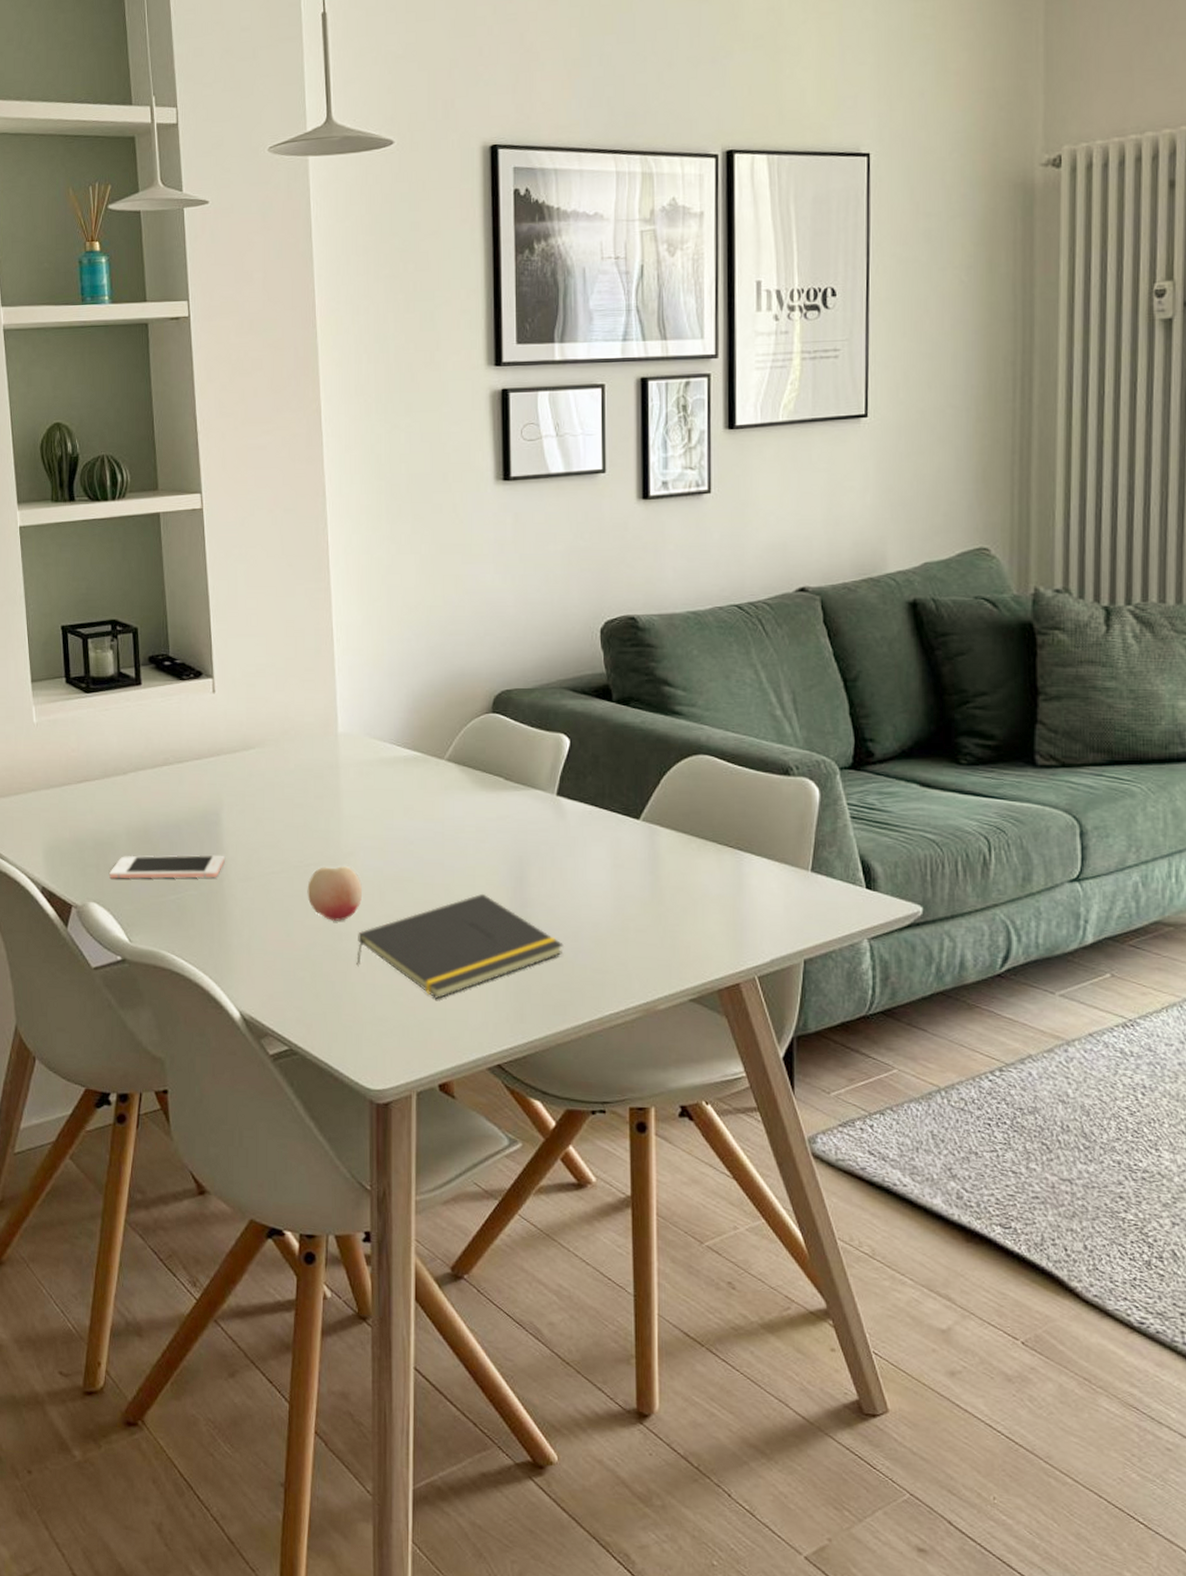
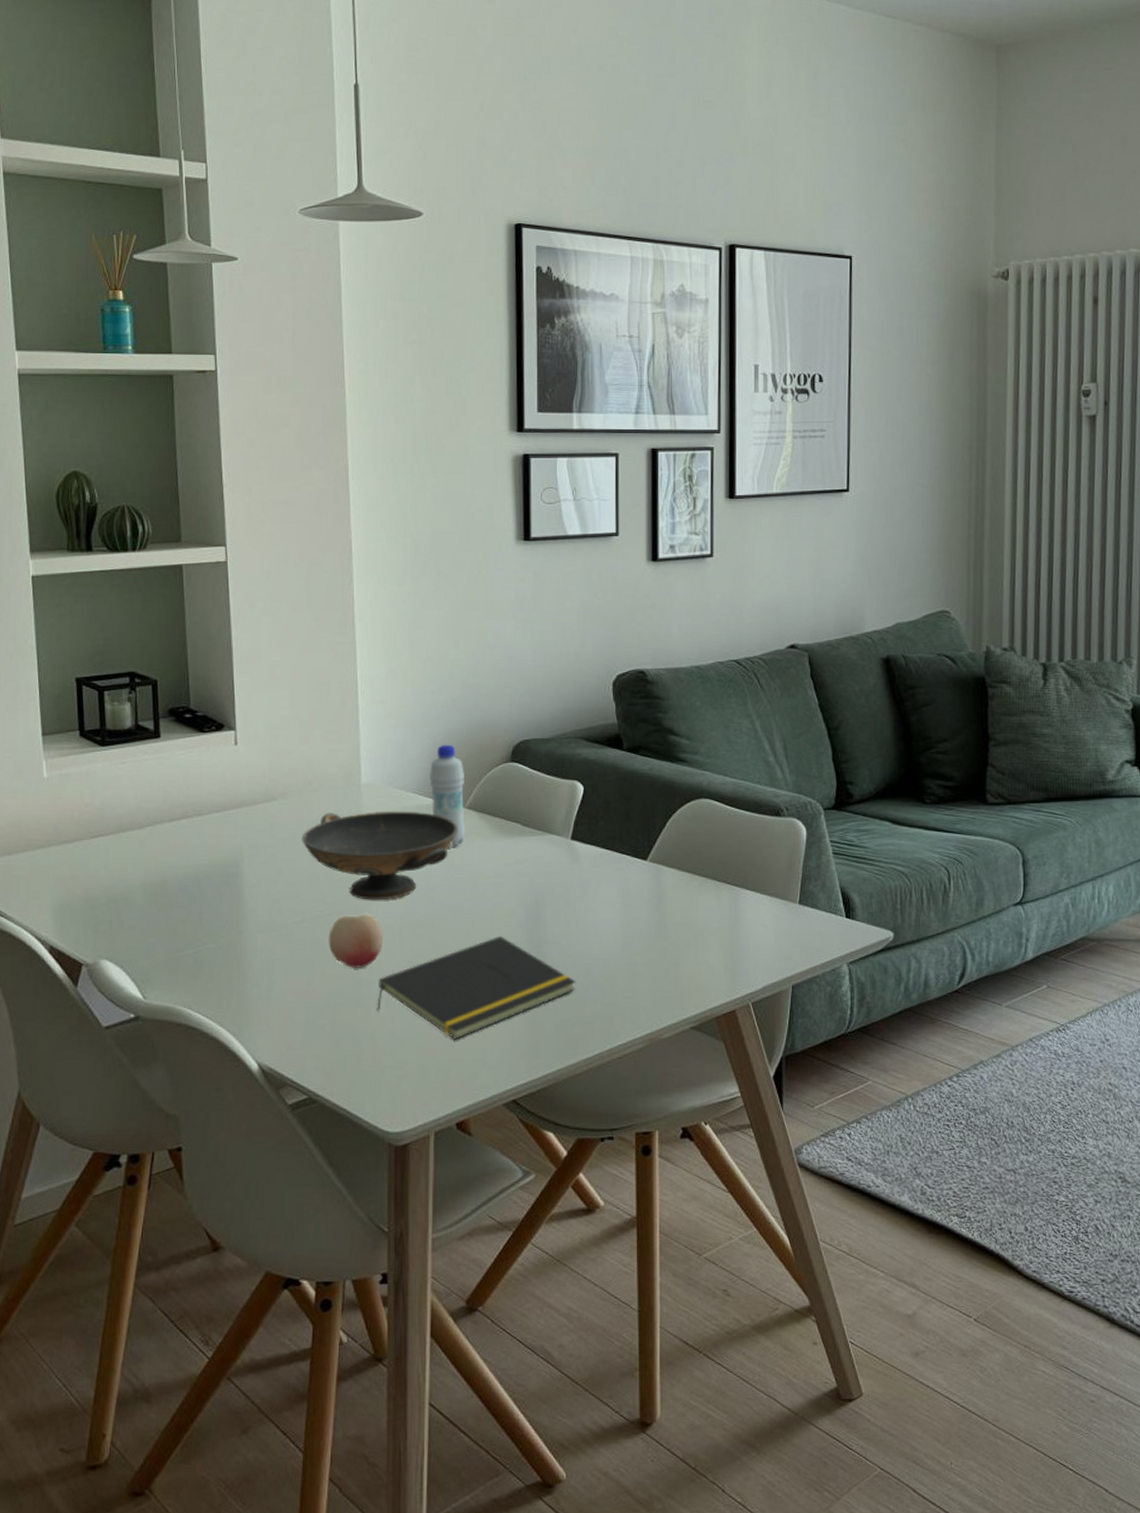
cell phone: present [109,855,225,879] -> none [123,907,245,935]
decorative bowl: none [279,761,438,853] -> present [302,811,459,900]
bottle: none [408,693,444,800] -> present [430,744,465,847]

